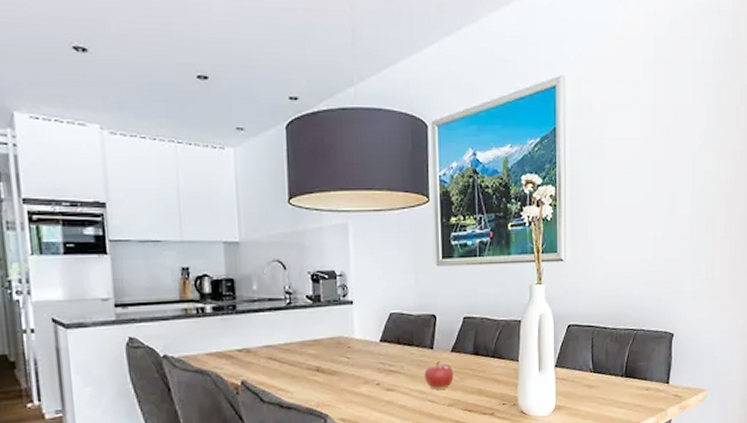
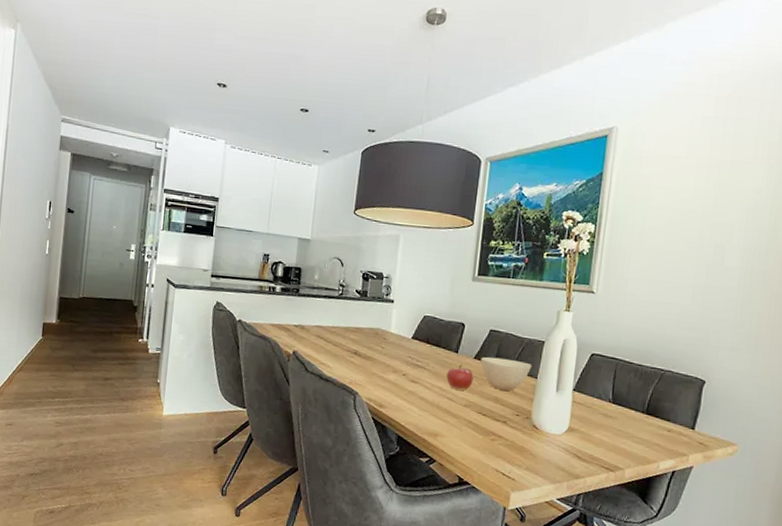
bowl: none [458,345,512,381] -> present [480,357,533,391]

